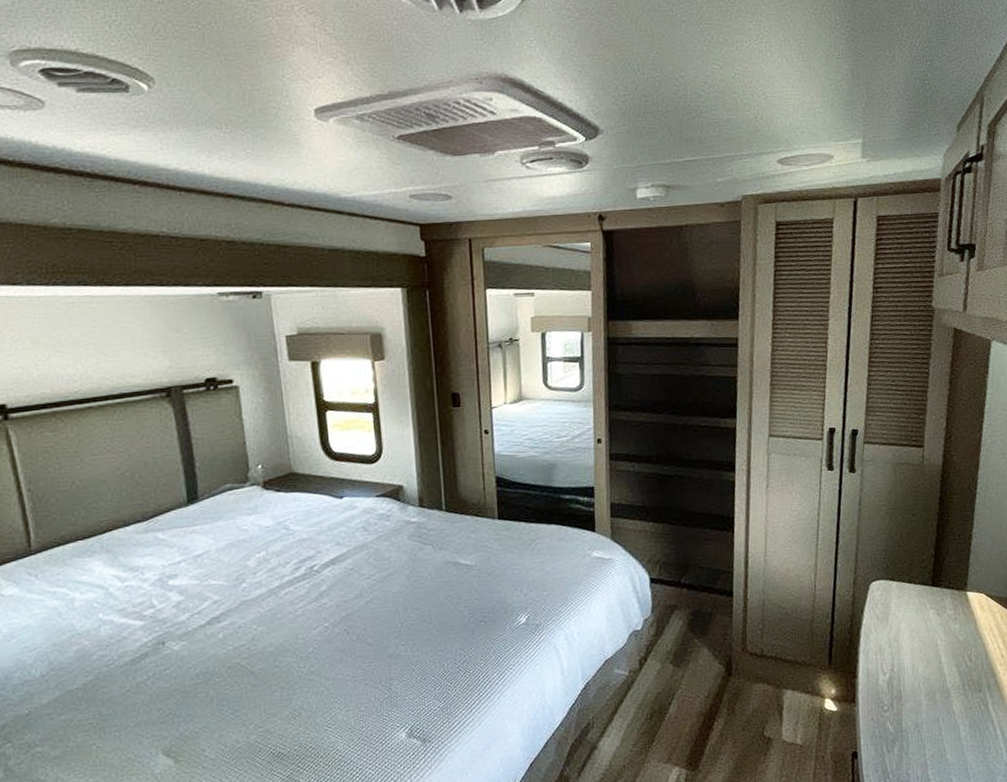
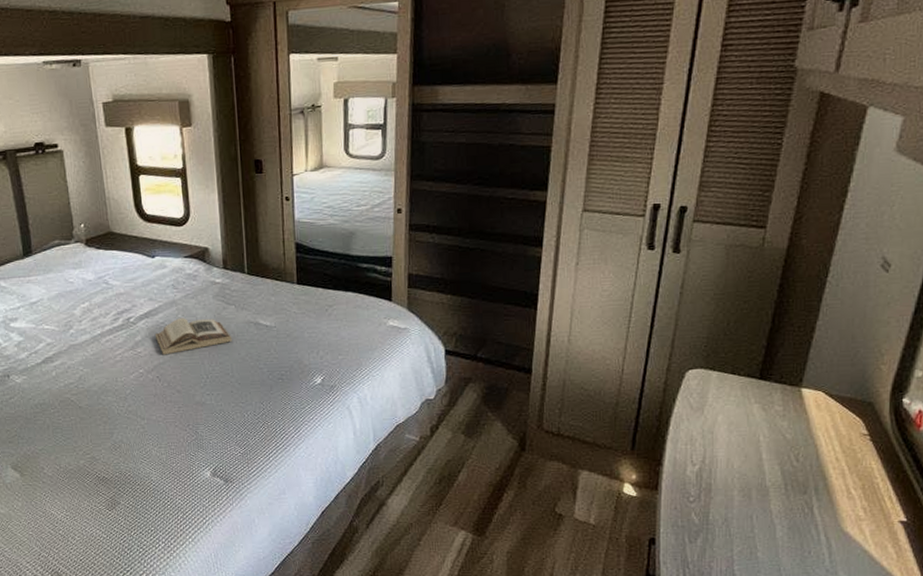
book: none [342,561,430,605] -> present [154,318,232,355]

